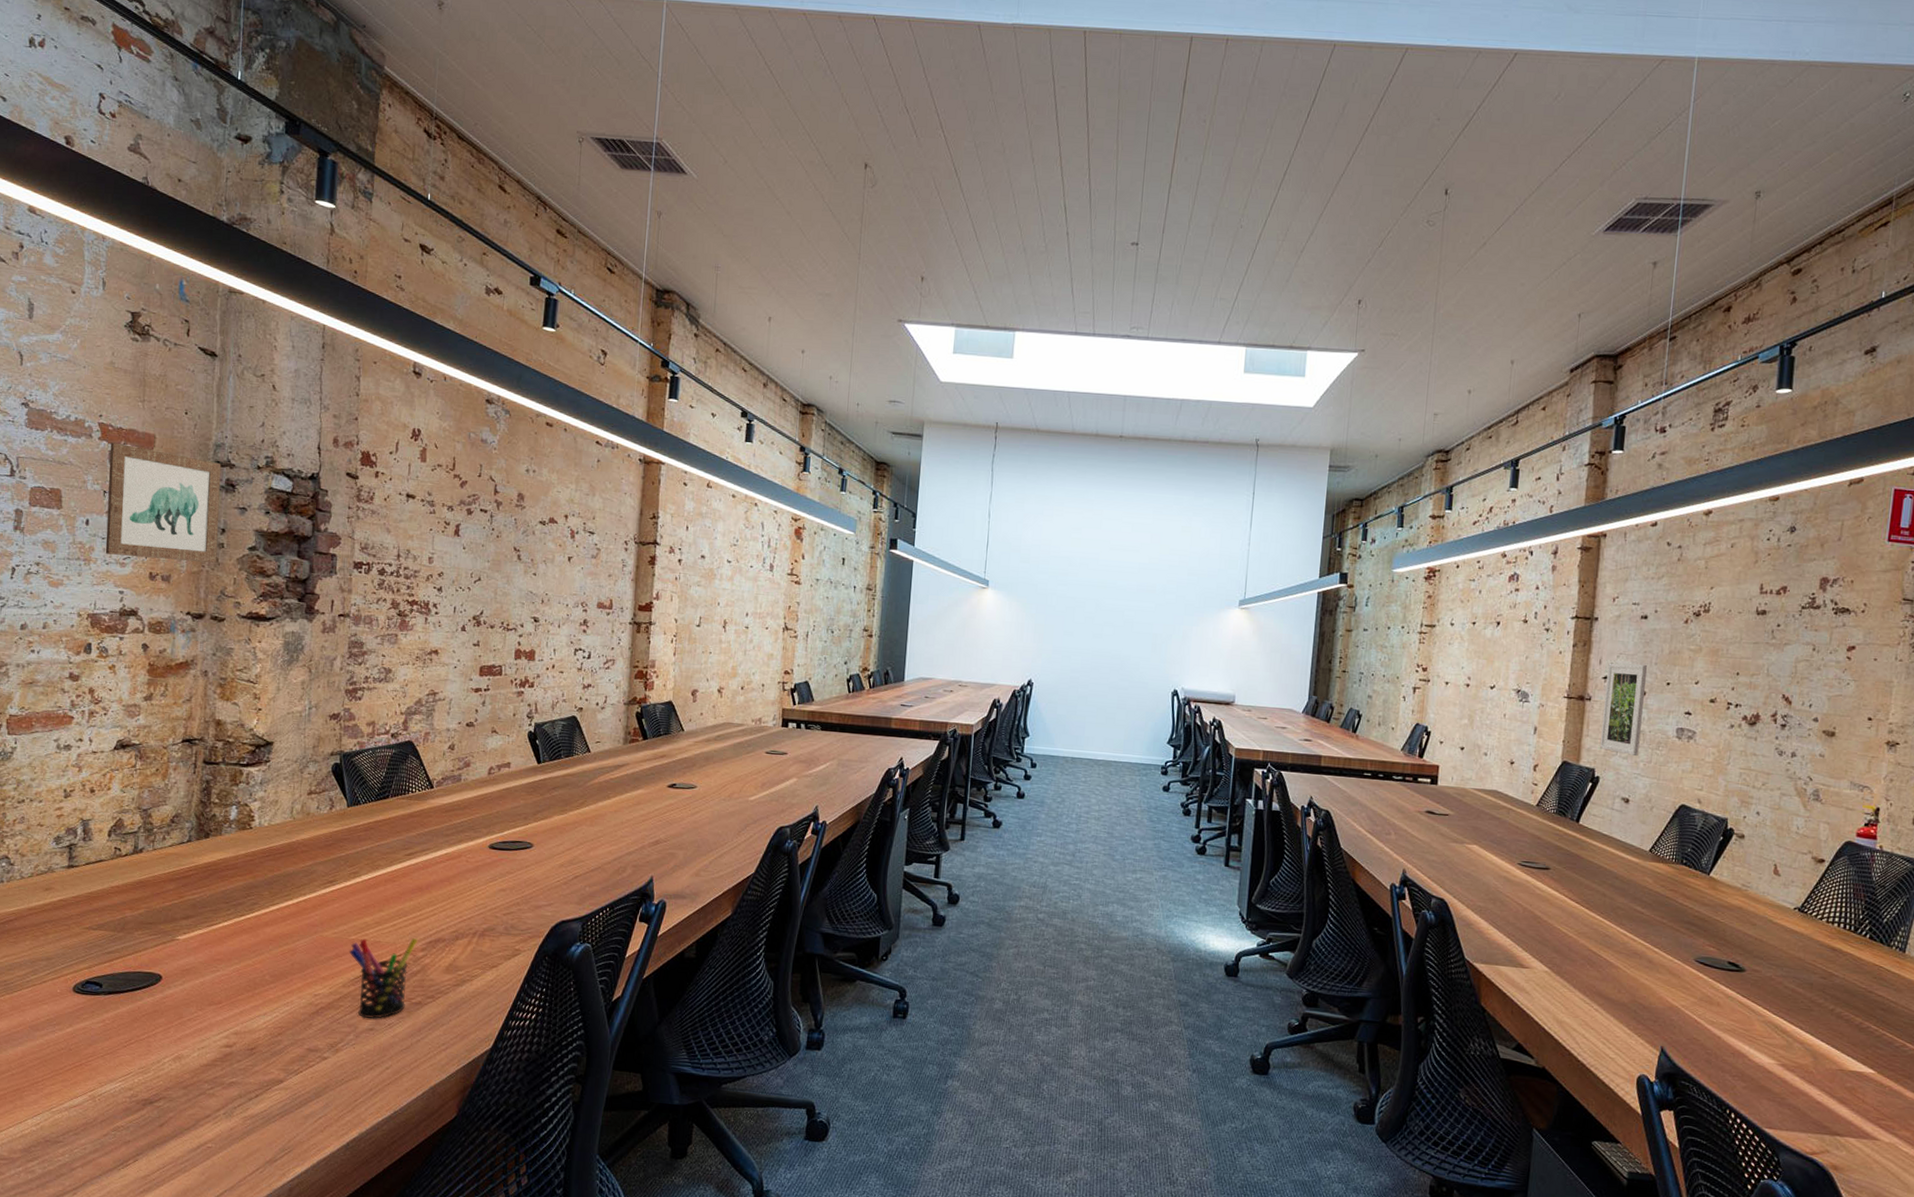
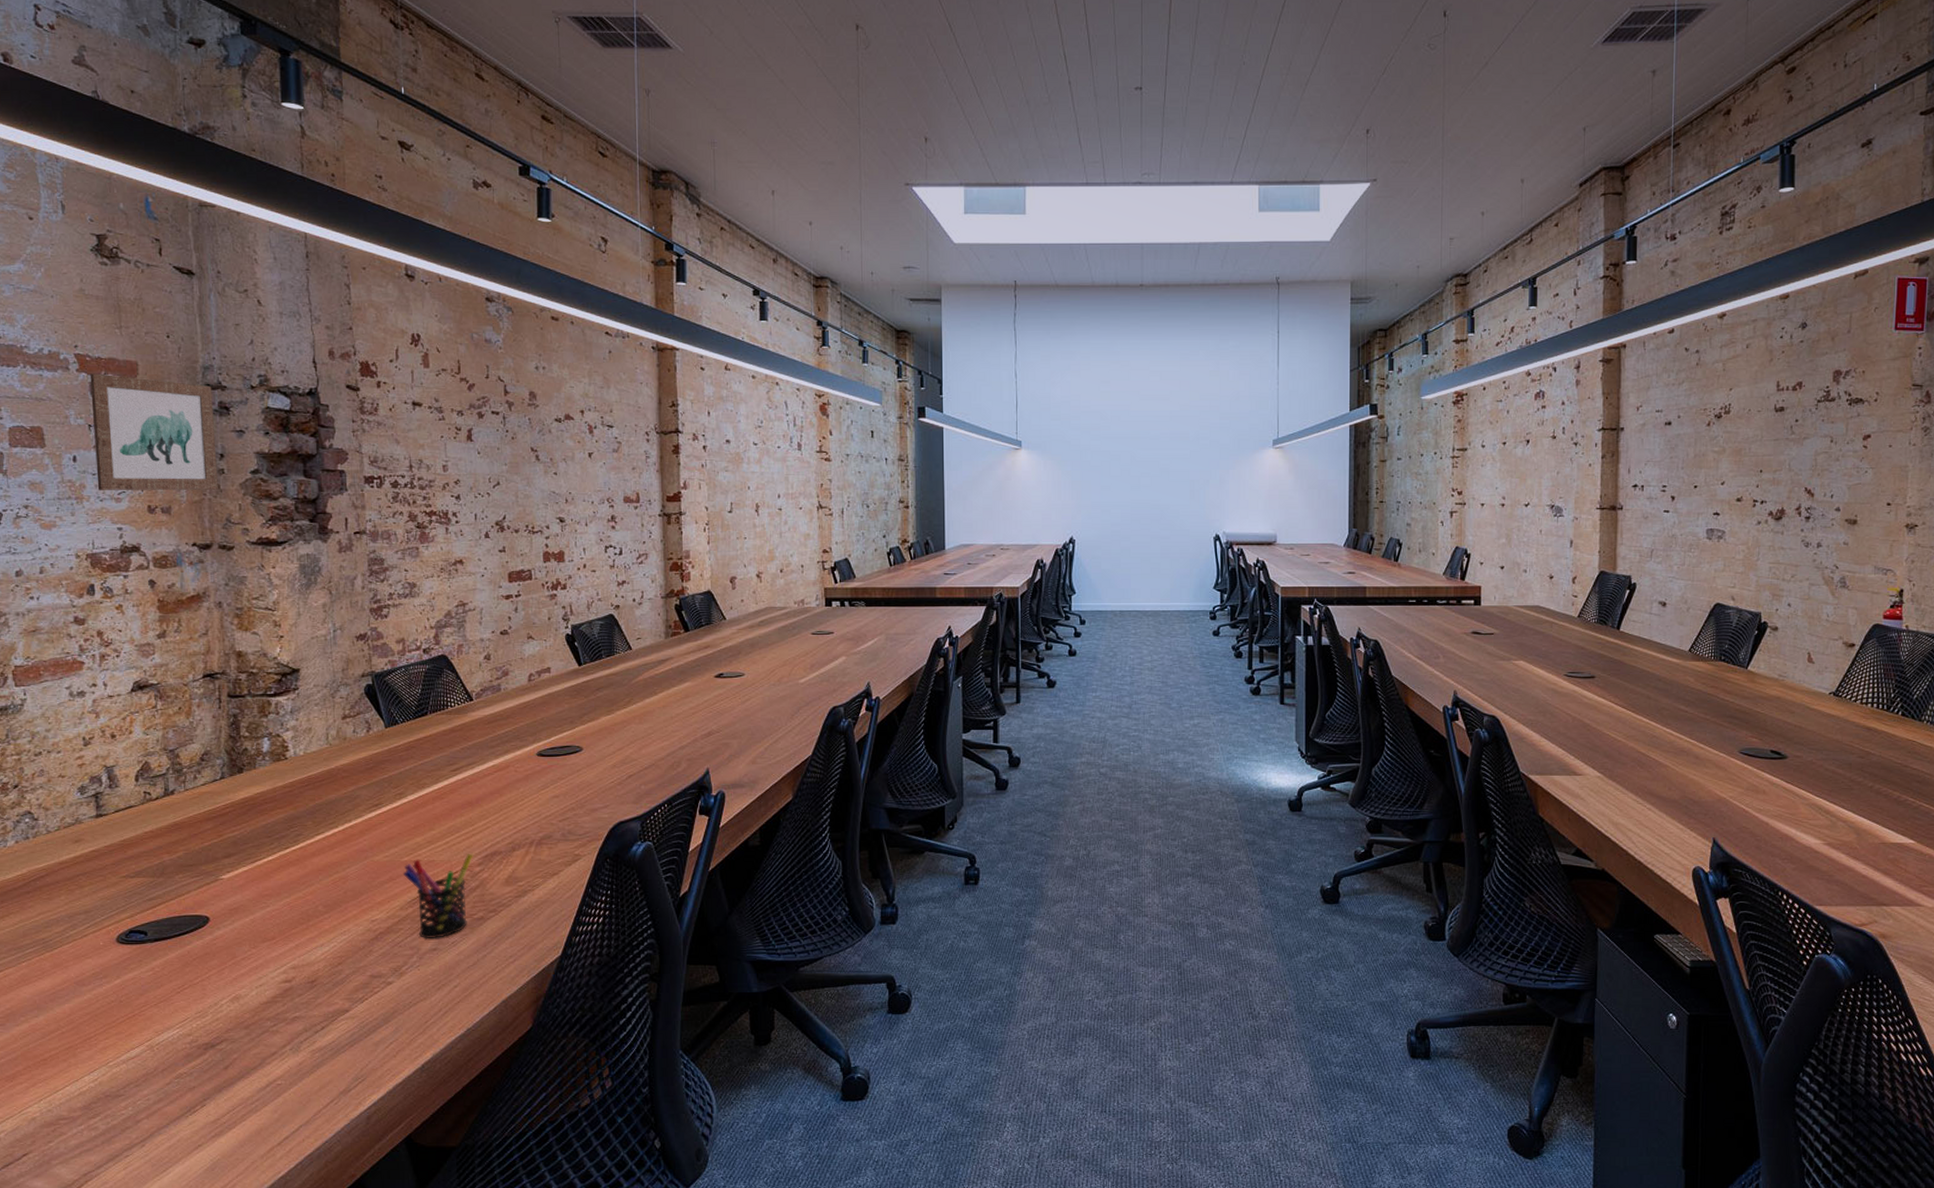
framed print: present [1599,662,1648,756] -> none [1634,469,1675,559]

